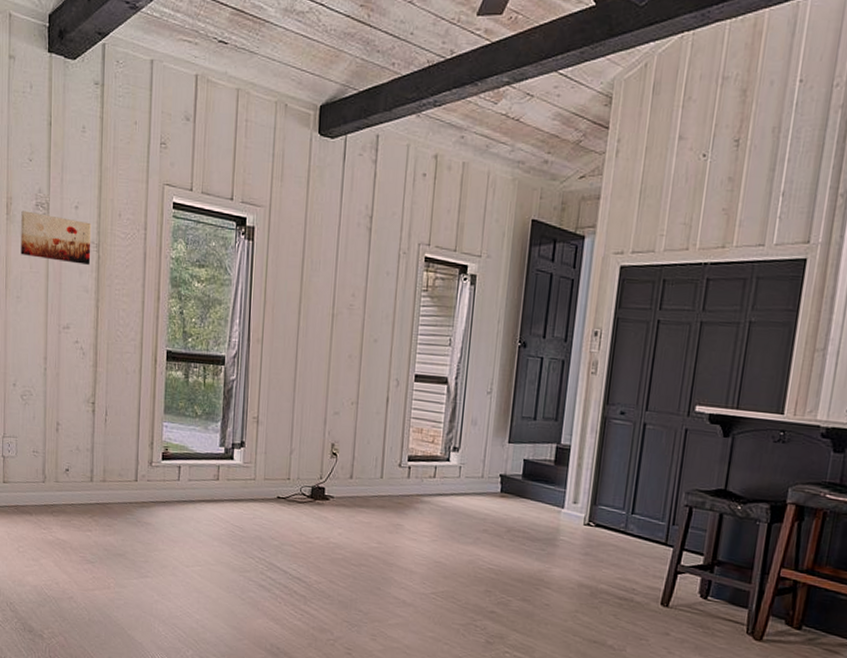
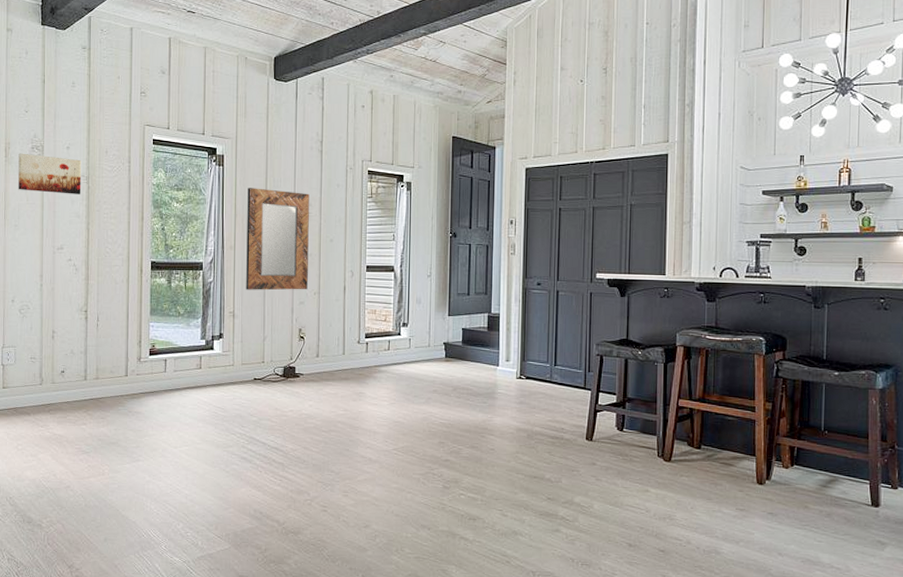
home mirror: none [273,269,353,398] -> present [246,188,309,291]

